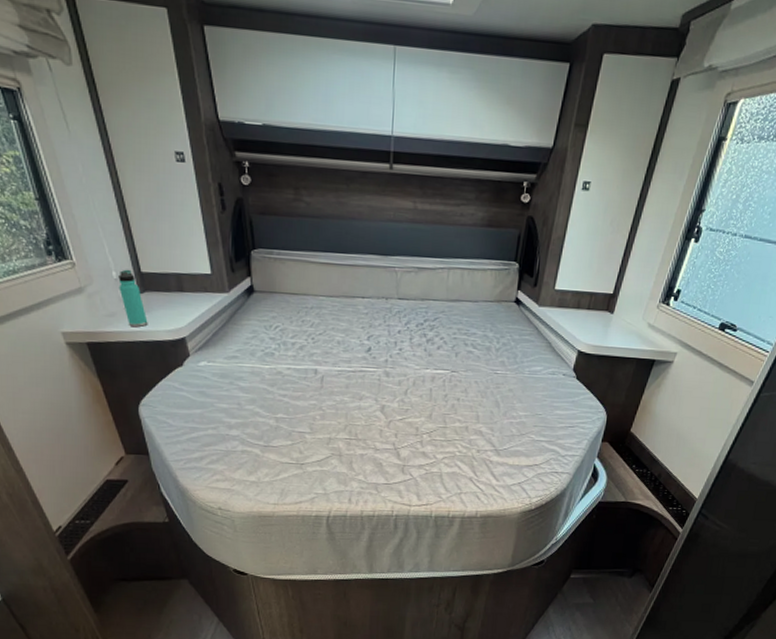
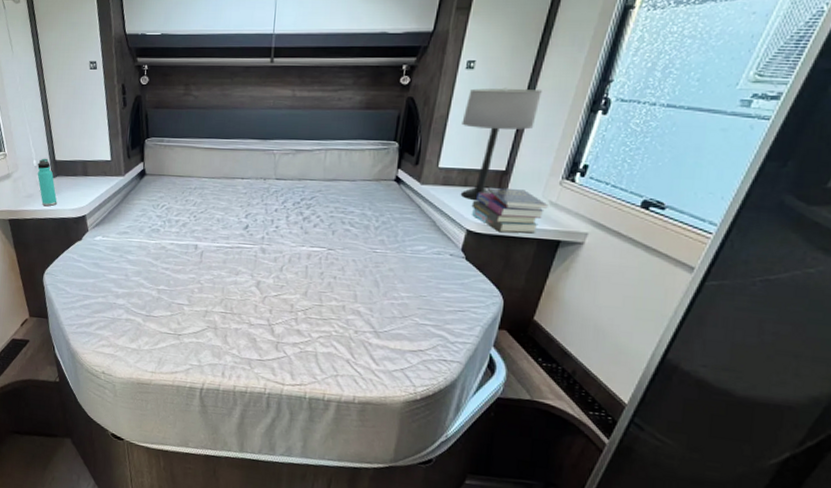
table lamp: none [575,211,647,322] -> present [462,88,542,200]
books: none [583,309,647,354] -> present [471,186,548,234]

